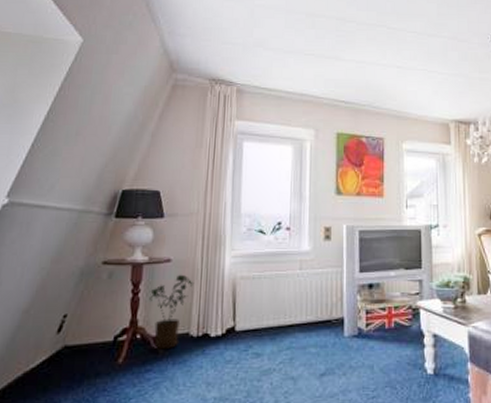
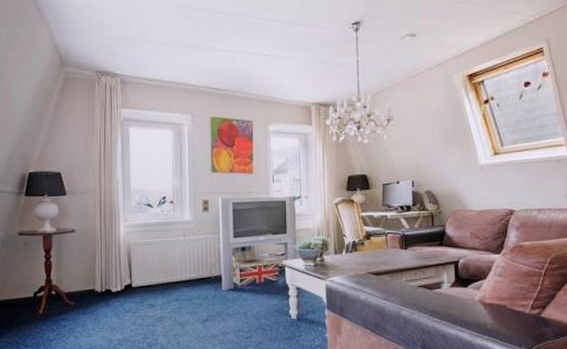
house plant: present [149,274,195,350] -> none [60,242,96,303]

